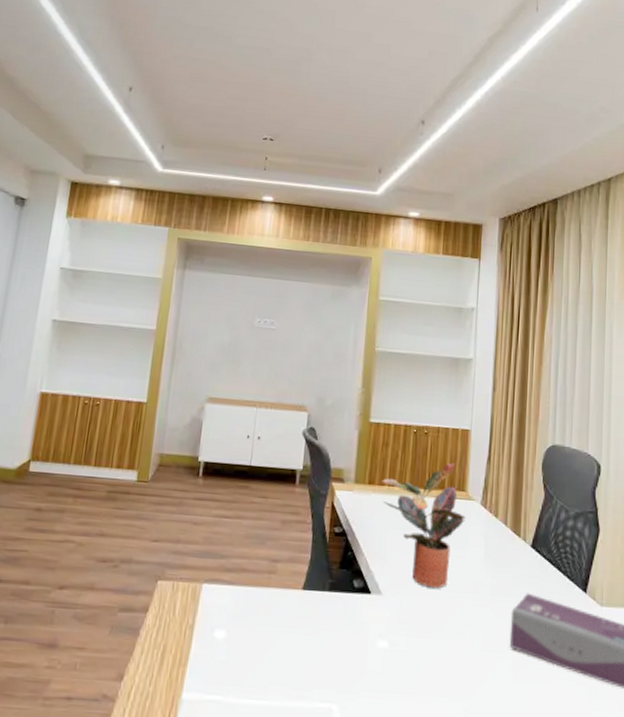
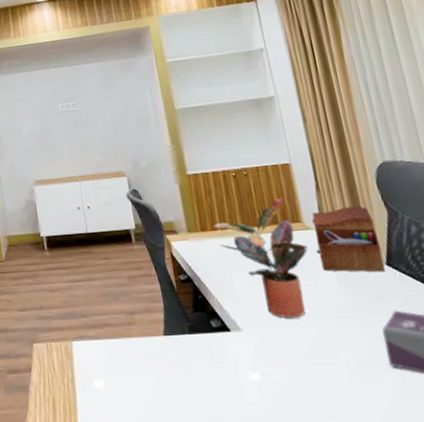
sewing box: none [472,483,531,554] -> present [312,206,386,272]

